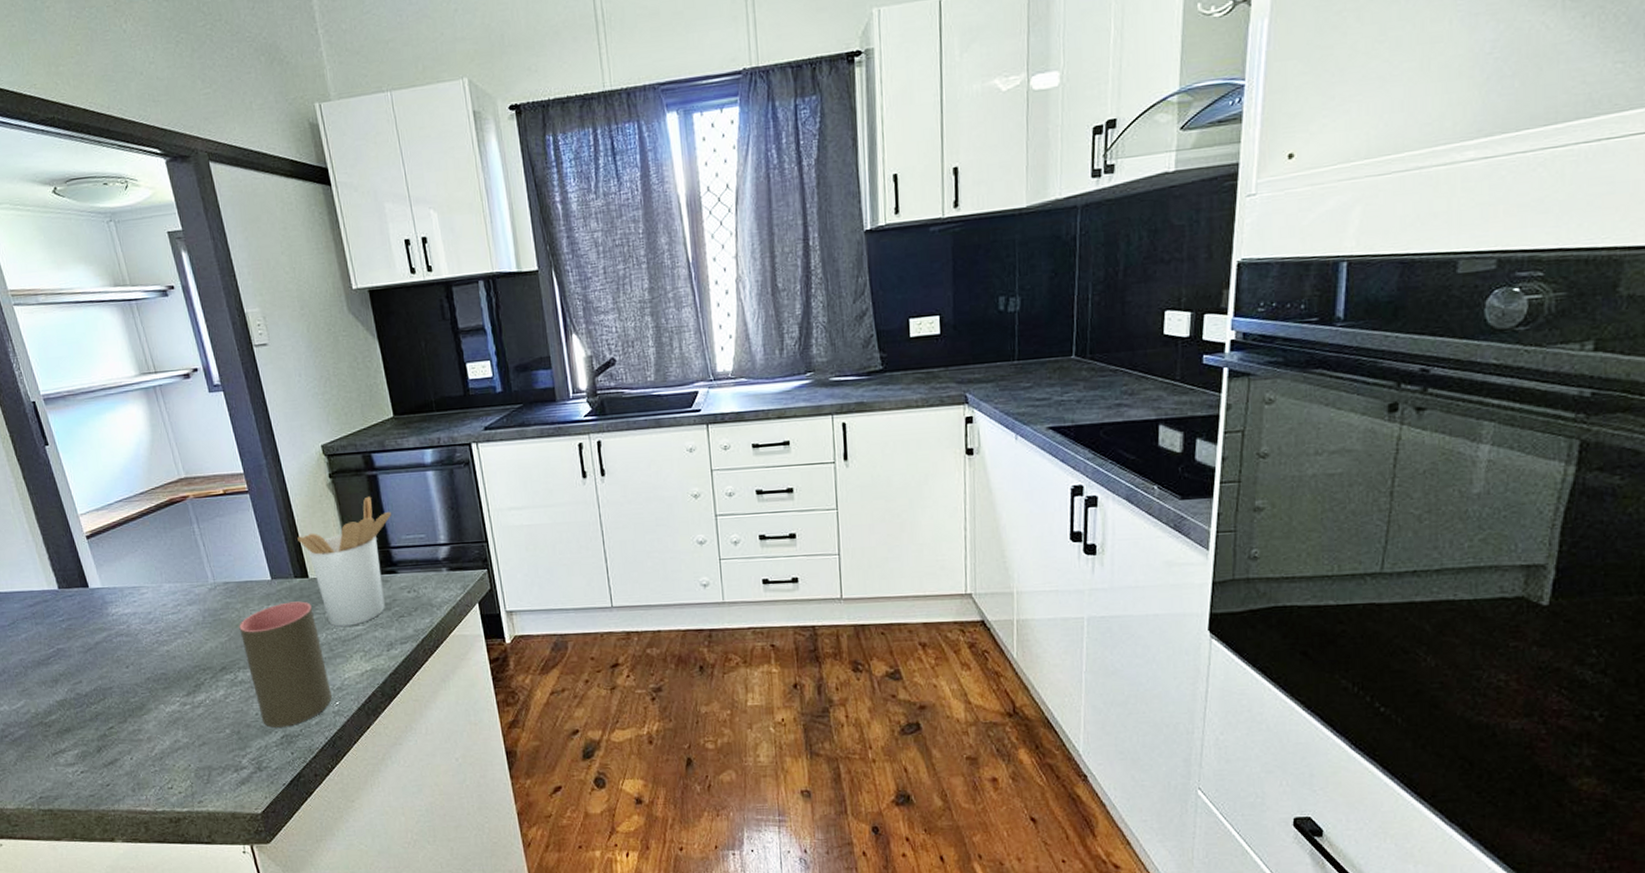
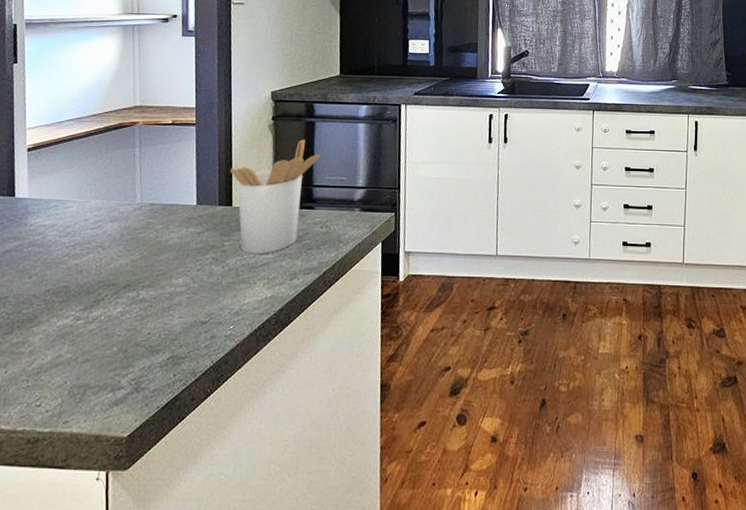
cup: present [239,601,332,728] -> none [152,227,229,348]

